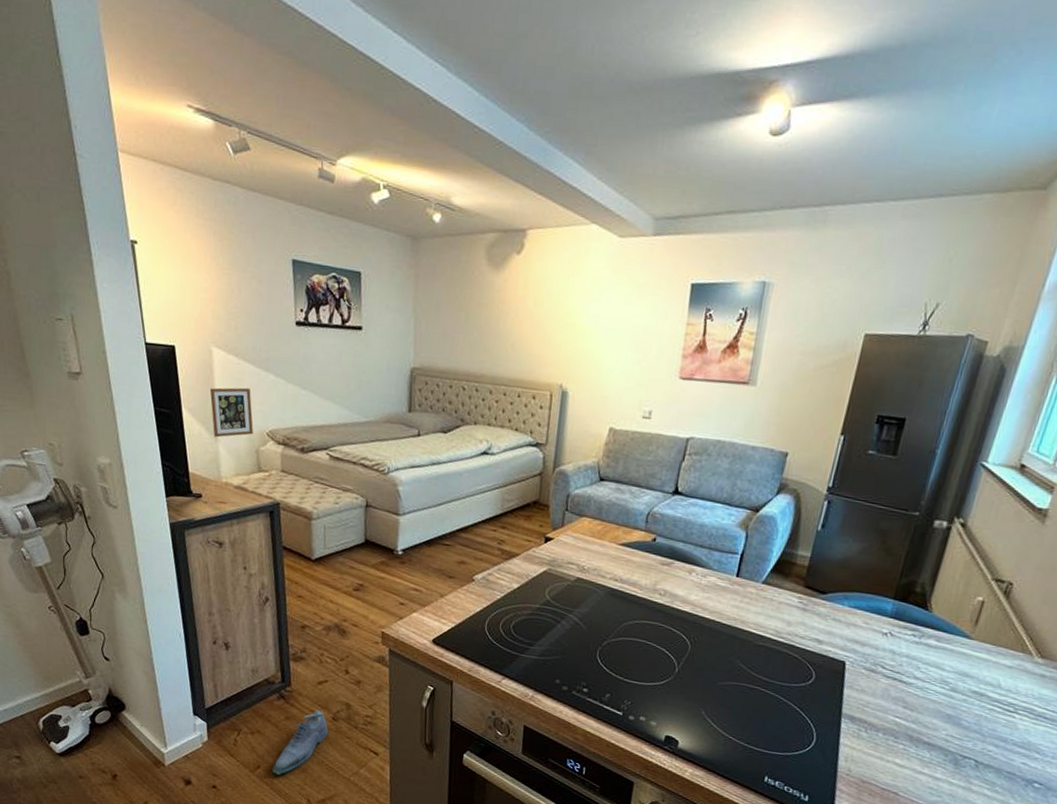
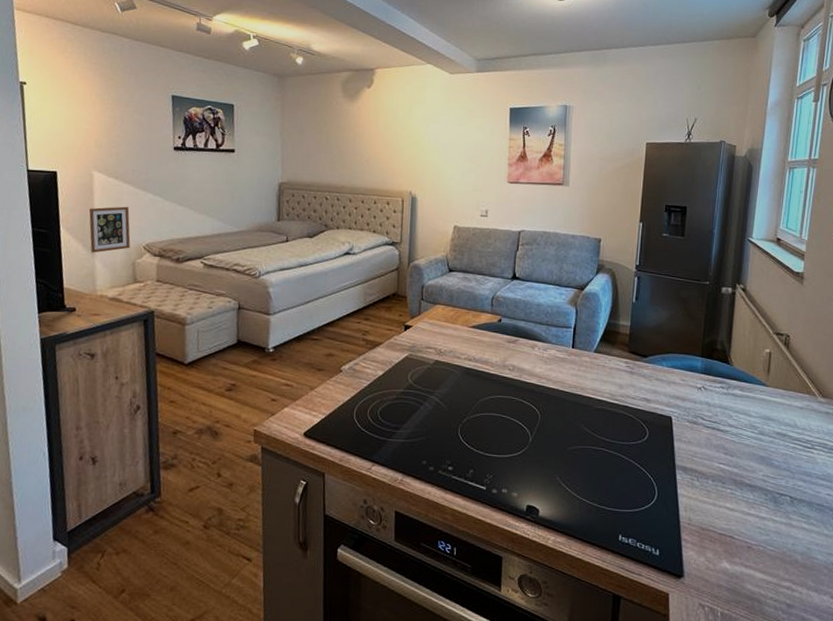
shoe: present [272,710,328,776] -> none [138,519,199,598]

